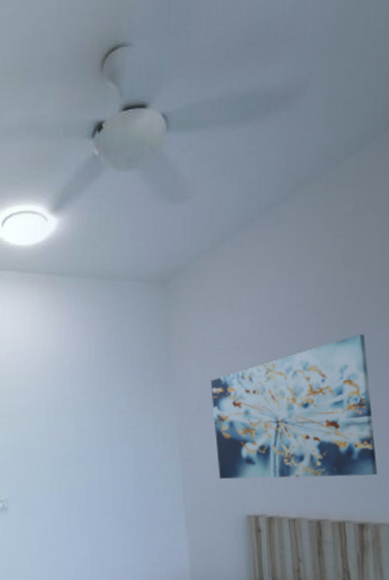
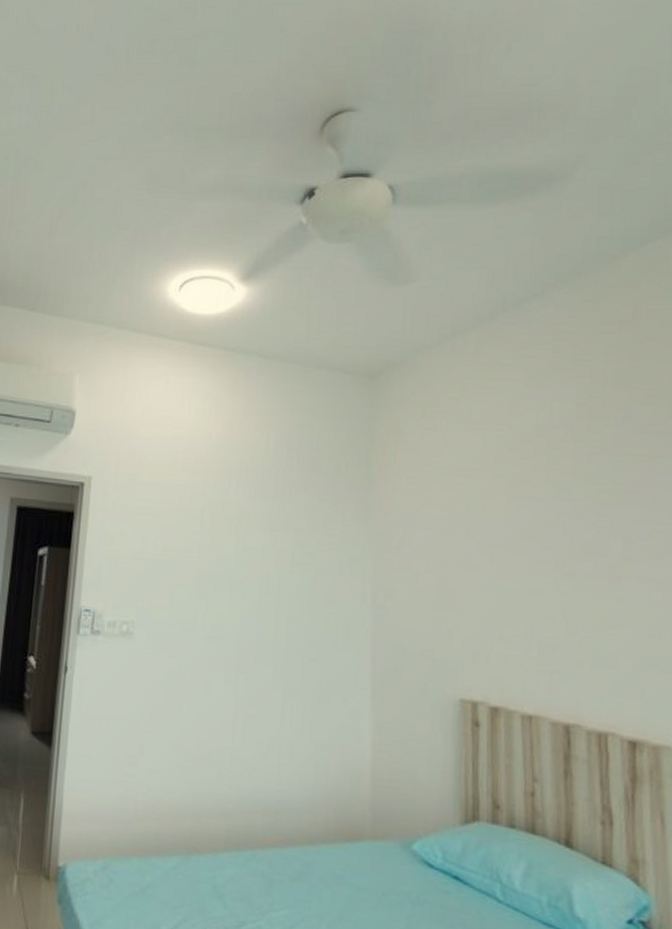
wall art: present [210,334,378,479] -> none [422,473,660,673]

